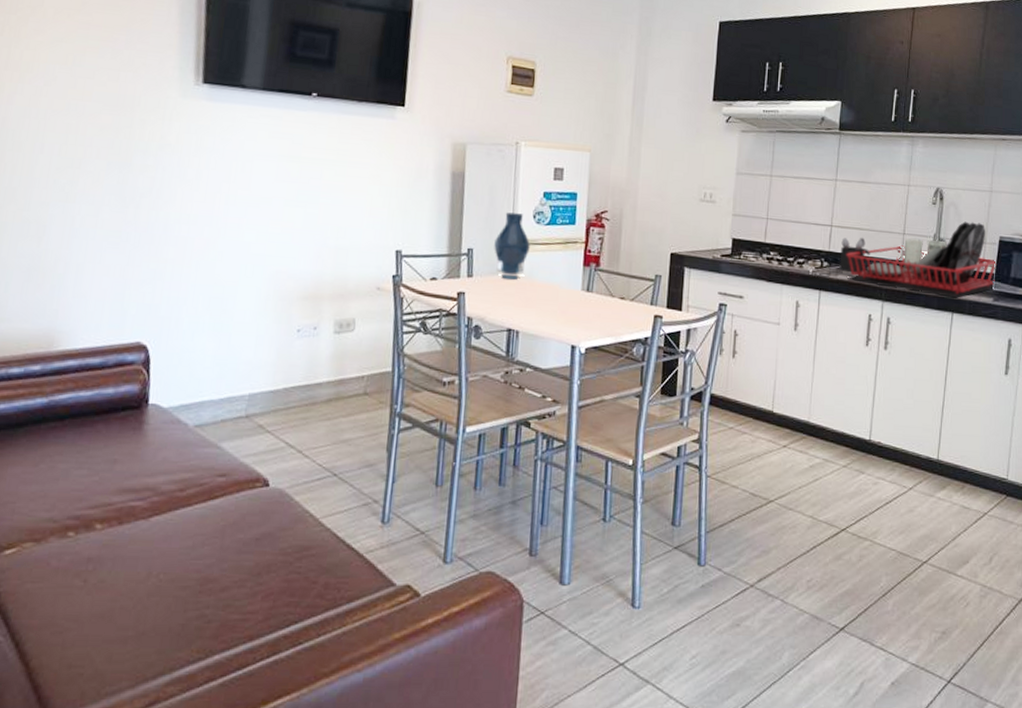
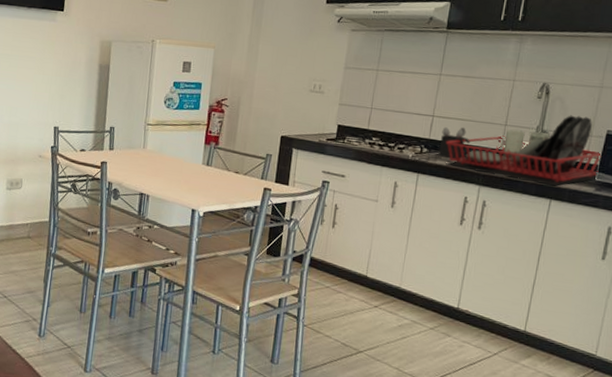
vase: present [494,212,530,281] -> none [131,98,161,155]

